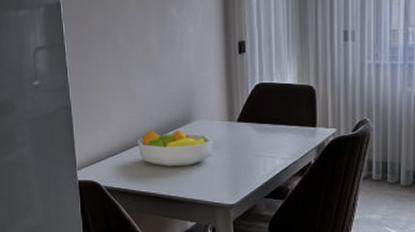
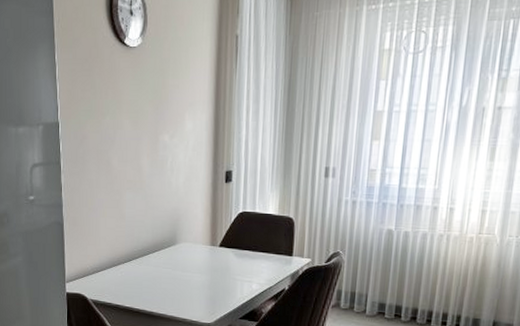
fruit bowl: present [137,130,213,167] -> none [124,249,195,286]

